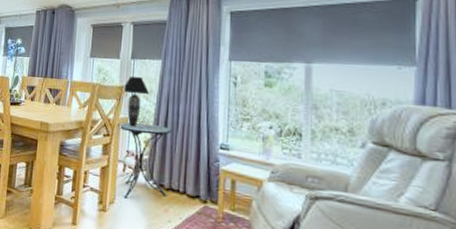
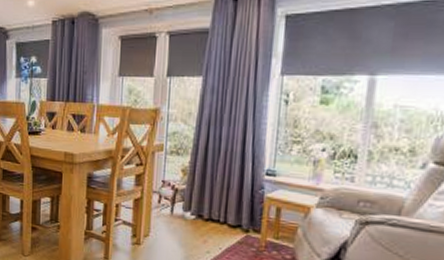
side table: present [120,122,171,199] -> none [154,149,212,231]
table lamp: present [122,76,150,127] -> none [157,96,189,155]

